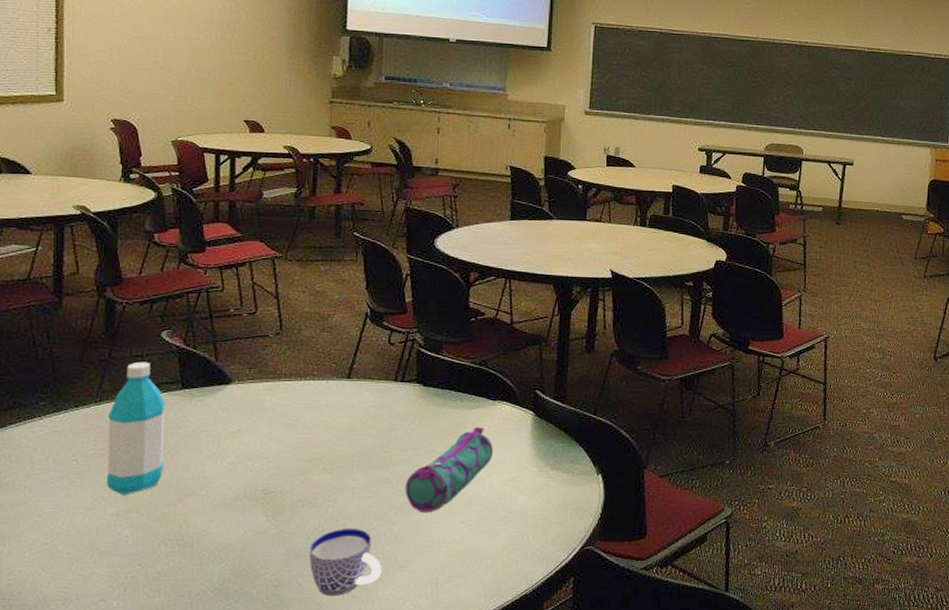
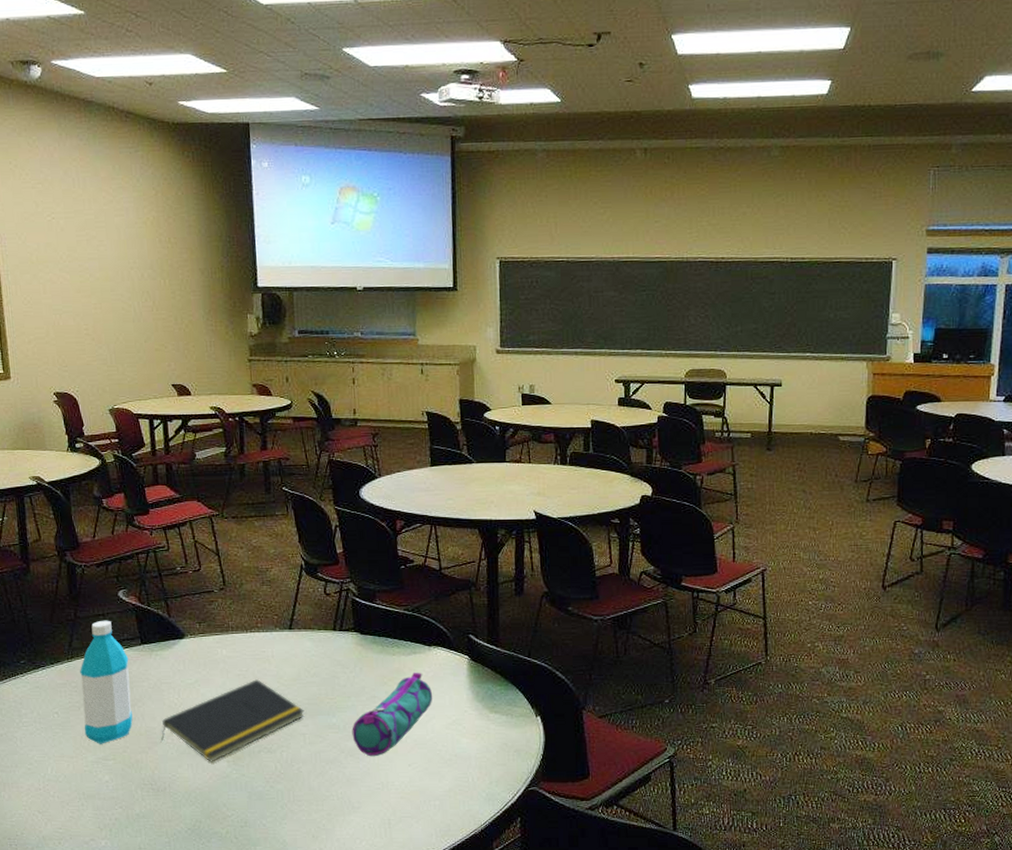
notepad: none [194,430,356,517] -> present [161,679,305,762]
cup: present [309,529,382,596] -> none [269,772,337,835]

